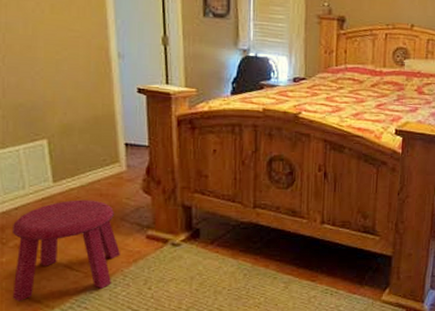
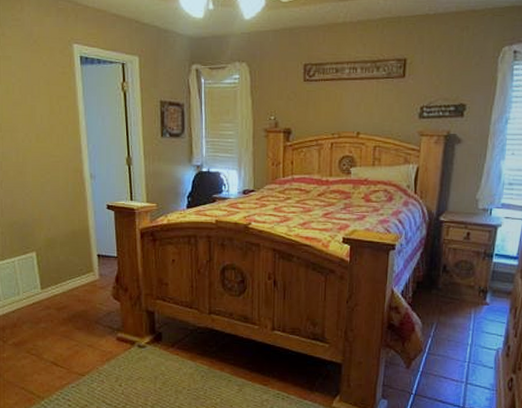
stool: present [11,199,121,301] -> none [10,304,96,392]

